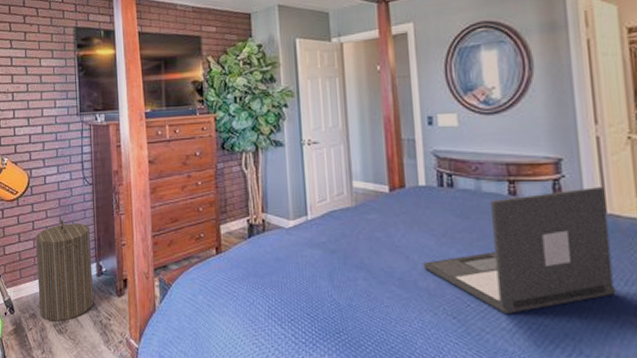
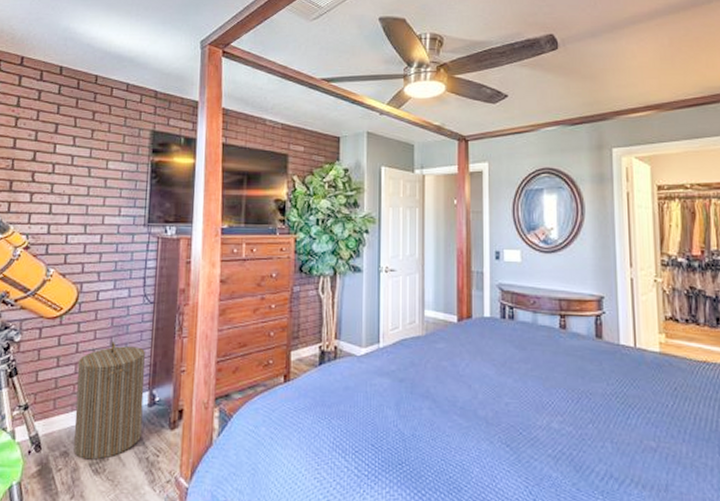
laptop: present [423,187,616,314] -> none [483,323,641,441]

